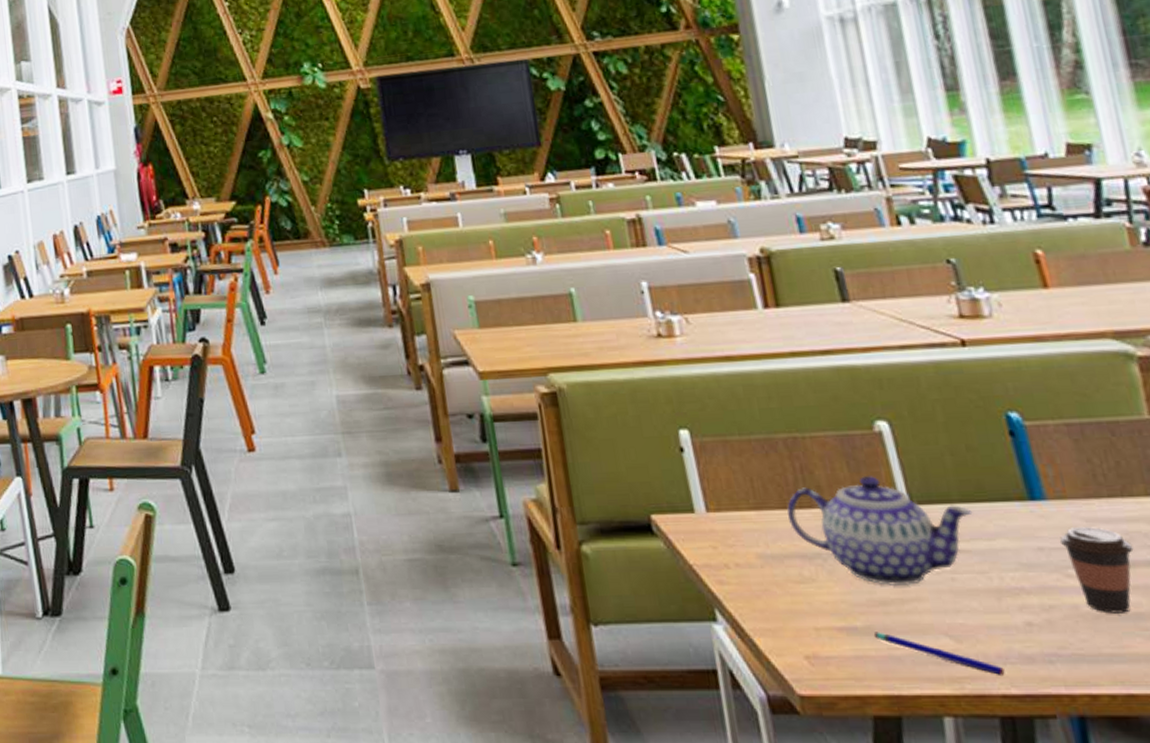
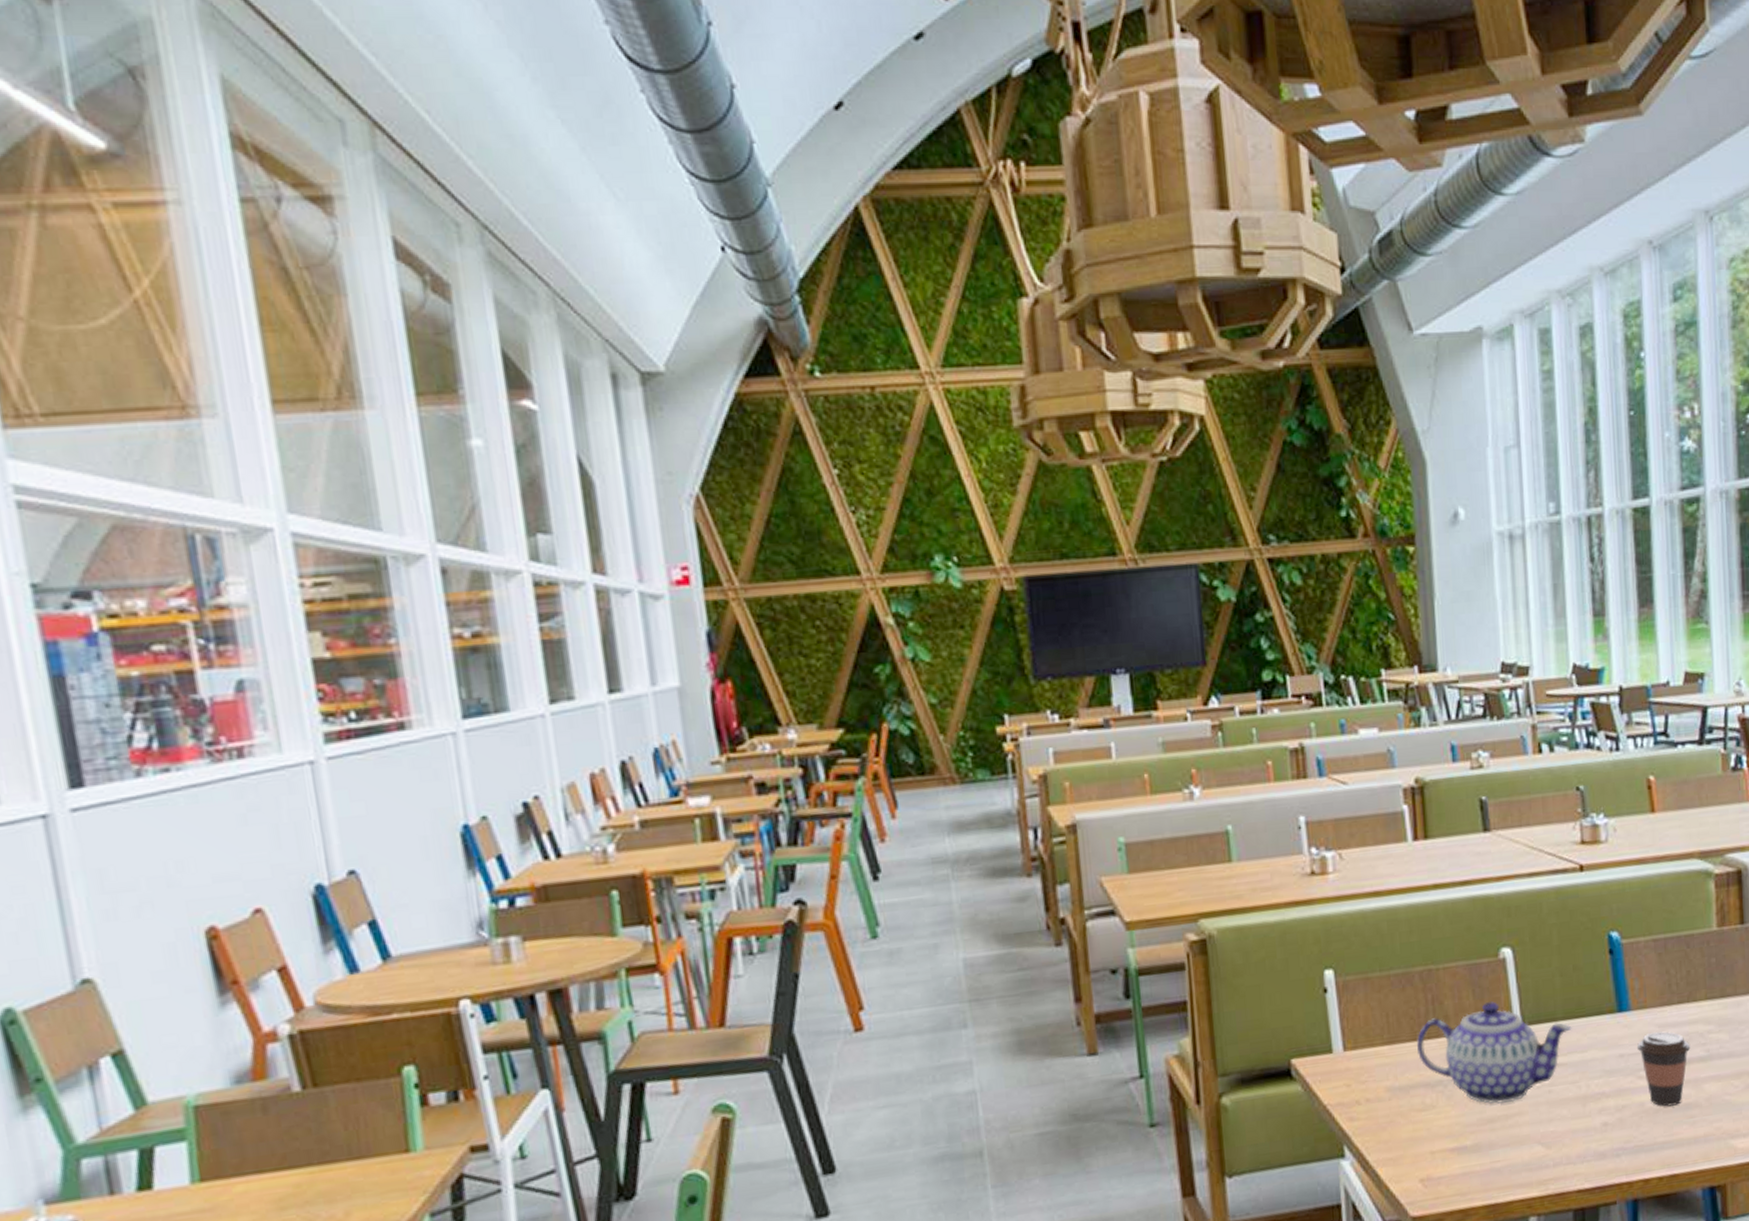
pen: present [873,632,1005,675] -> none [1480,1148,1582,1173]

